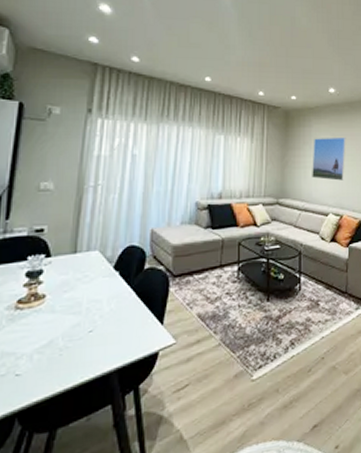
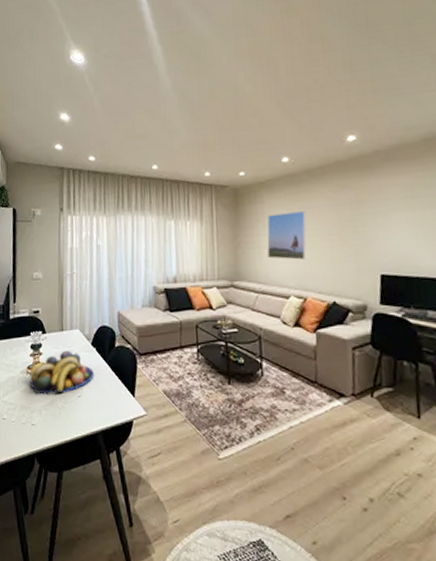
fruit bowl: none [18,276,113,335] -> present [29,350,94,395]

